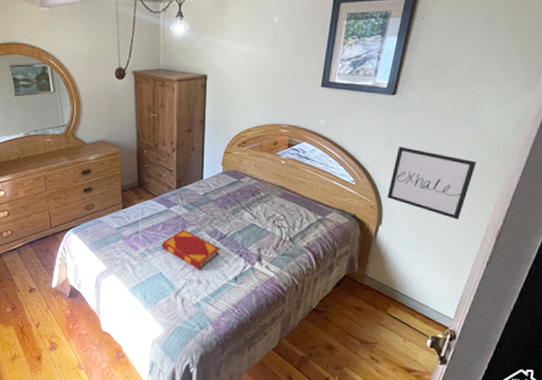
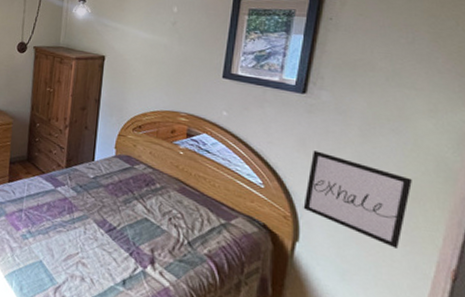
hardback book: present [162,229,220,271] -> none [45,213,109,266]

